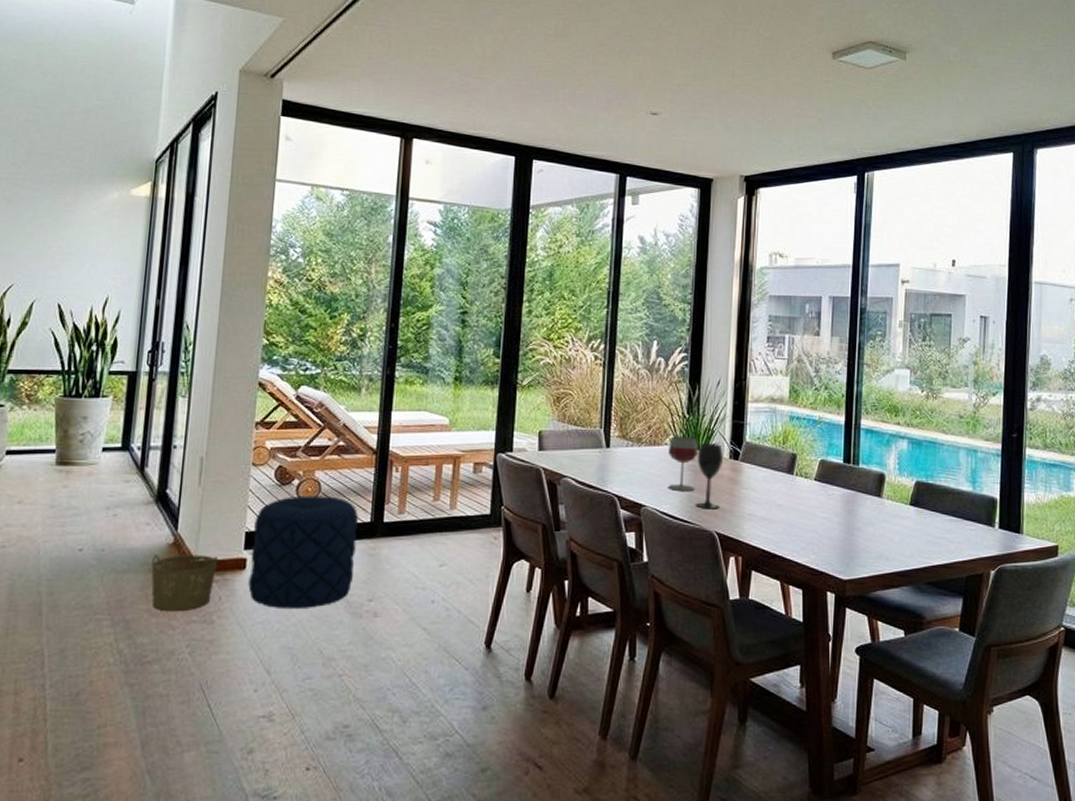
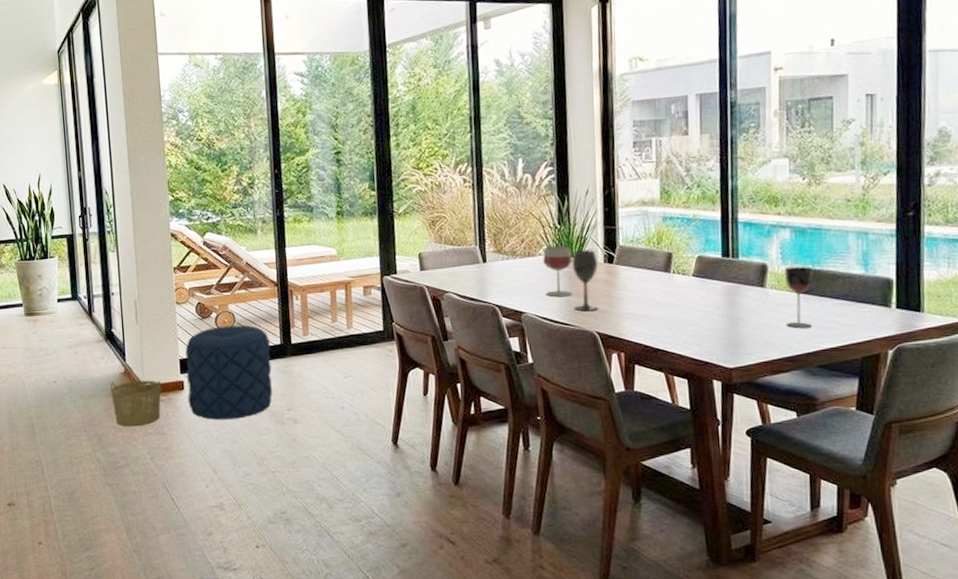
wineglass: none [899,478,926,542] -> present [784,266,813,328]

